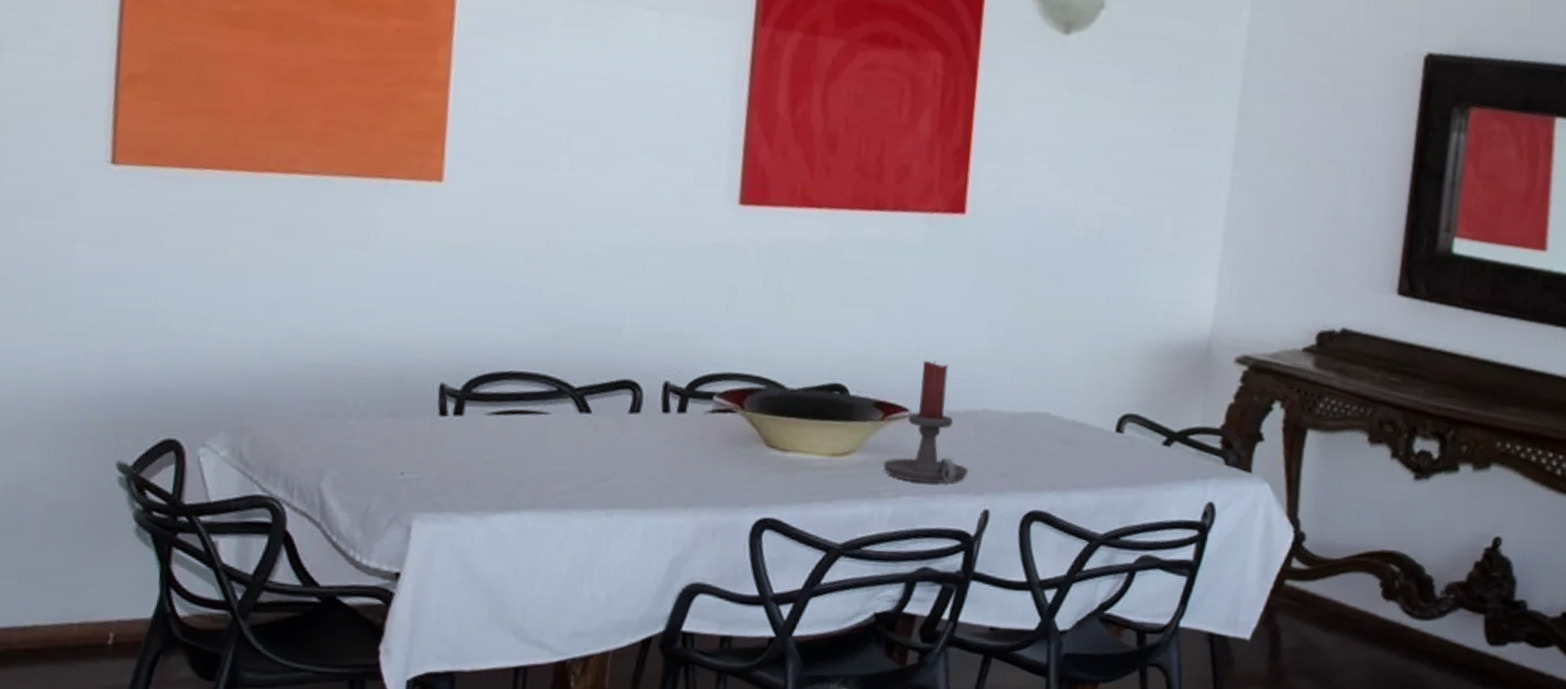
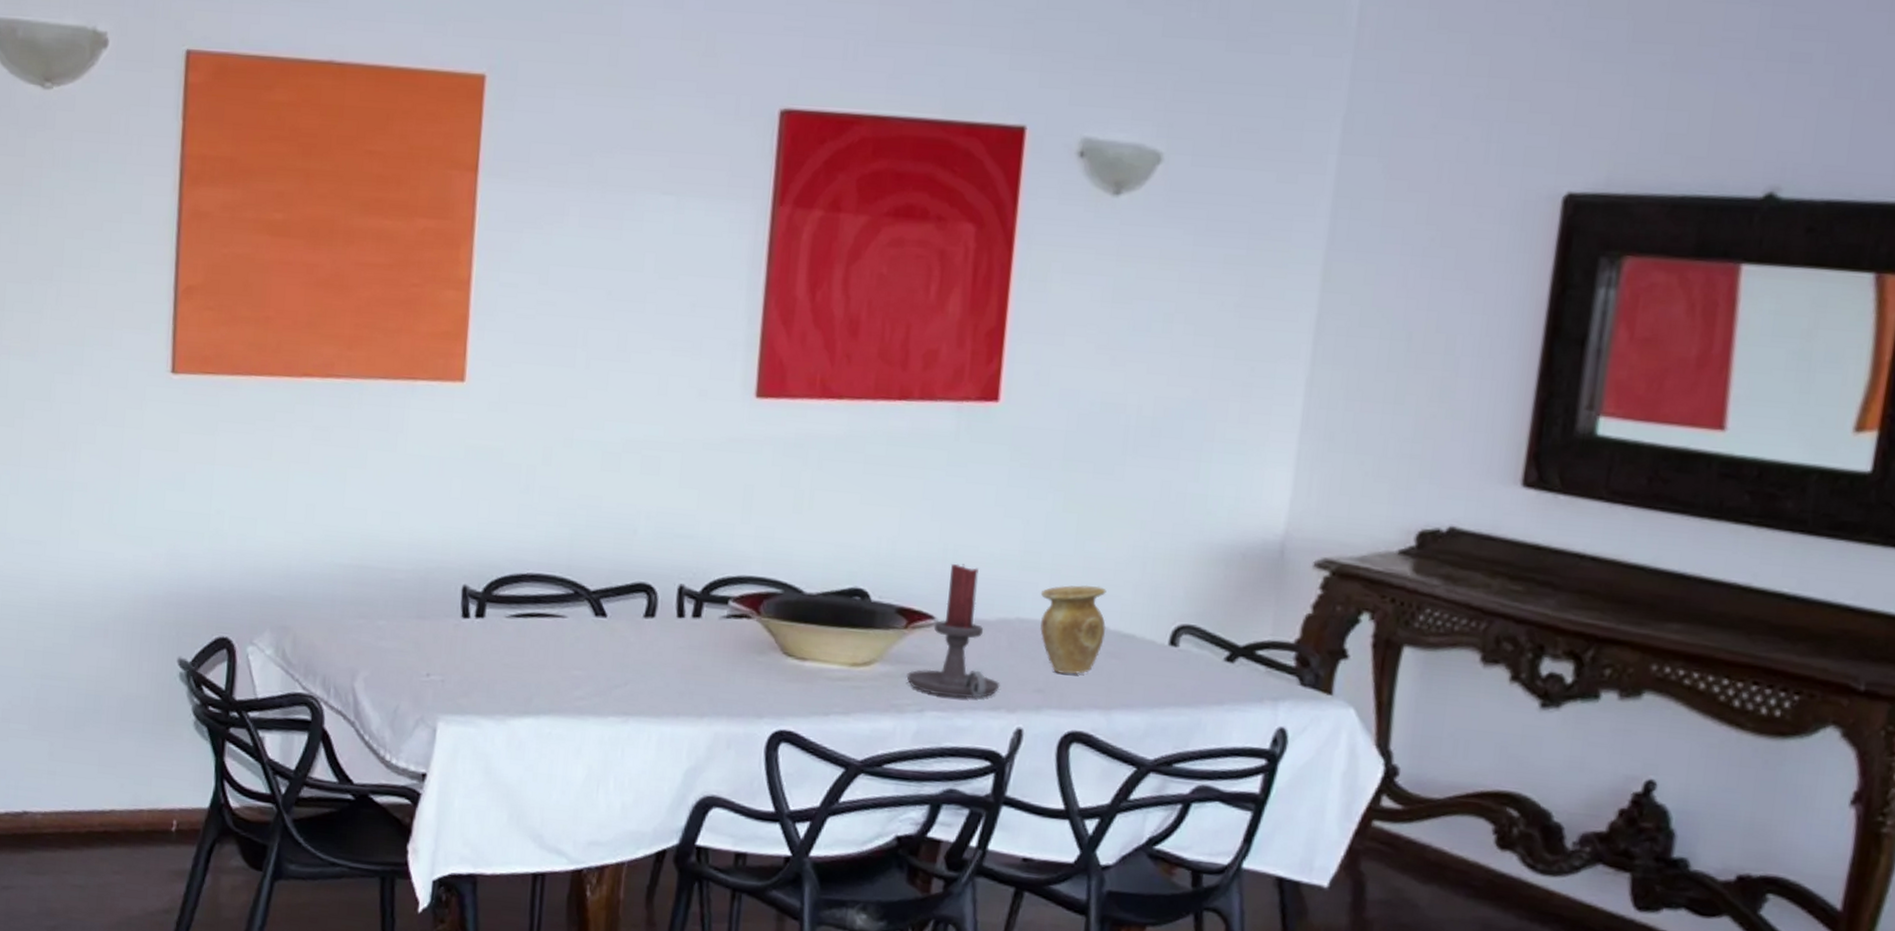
vase: none [1003,379,1062,460] -> present [1040,585,1107,675]

